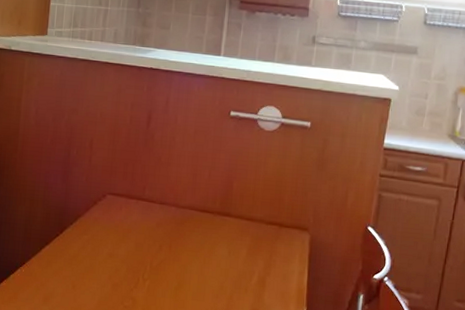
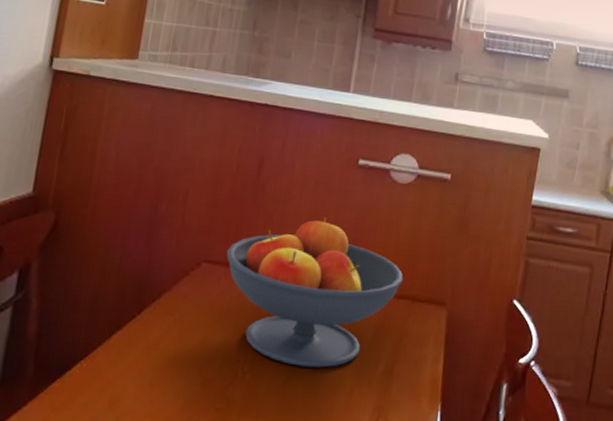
fruit bowl: none [125,159,272,278] -> present [226,217,404,368]

